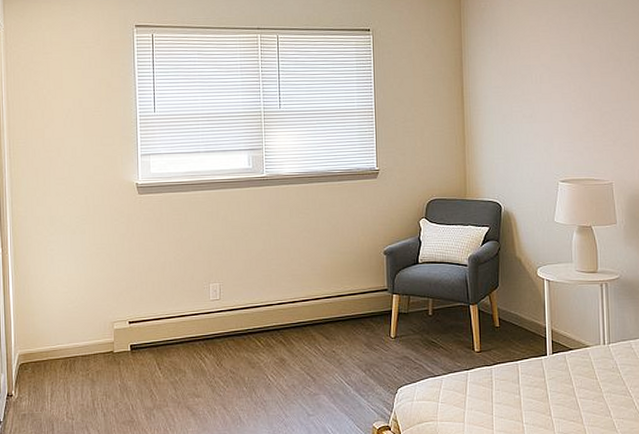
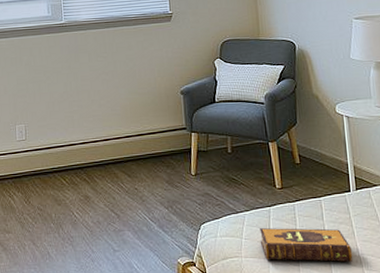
hardback book: none [456,391,546,426] -> present [260,228,353,263]

